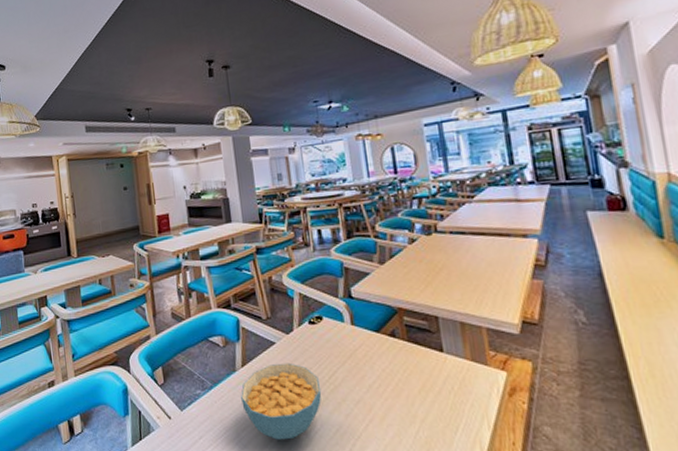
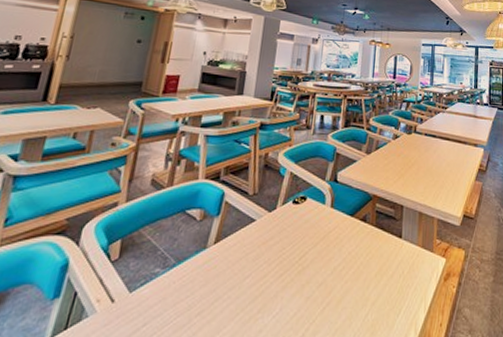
cereal bowl: present [241,362,322,440] -> none [203,241,290,326]

